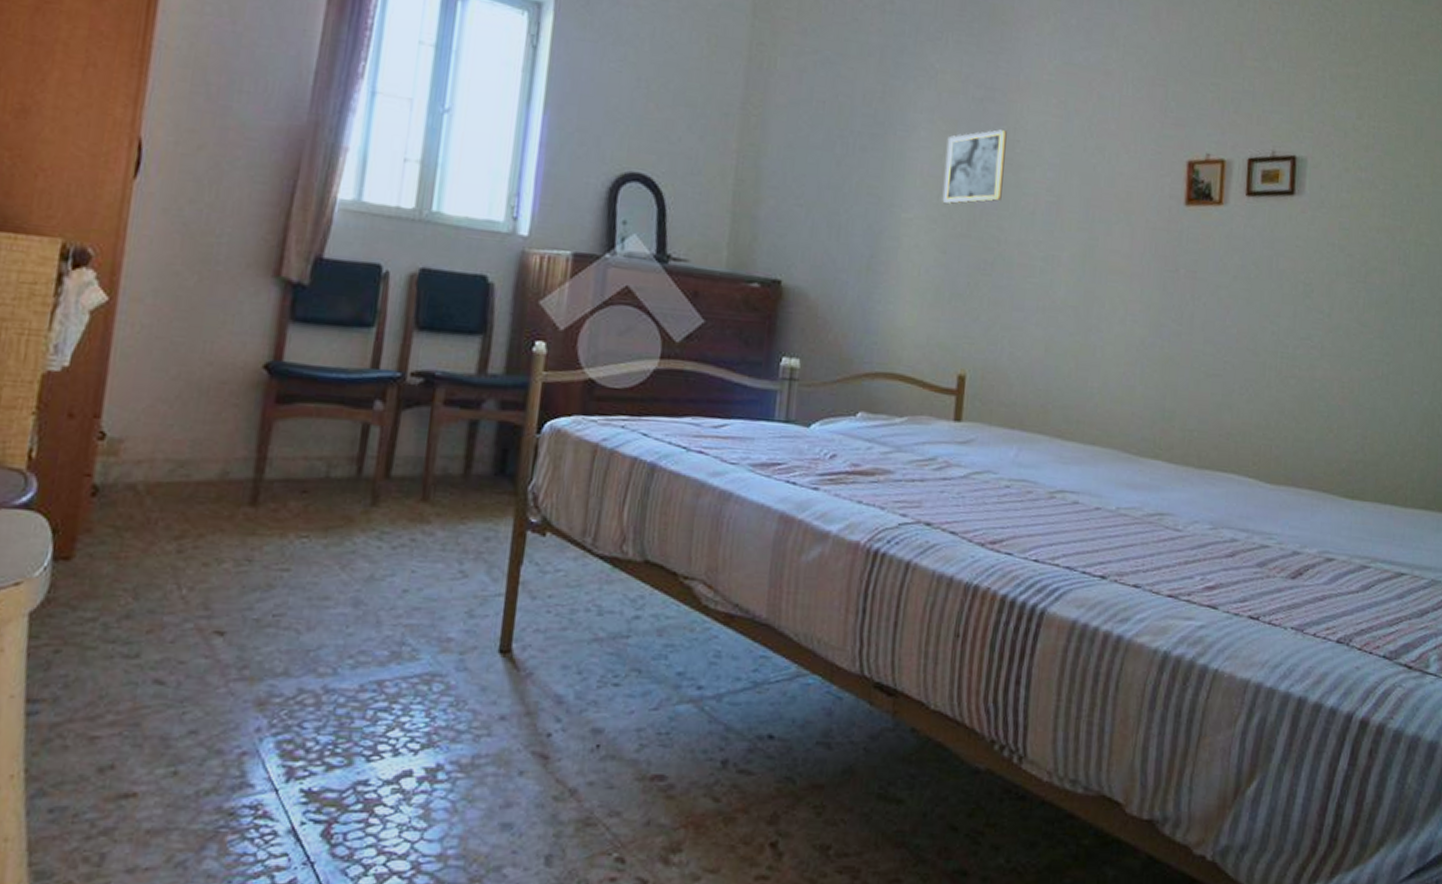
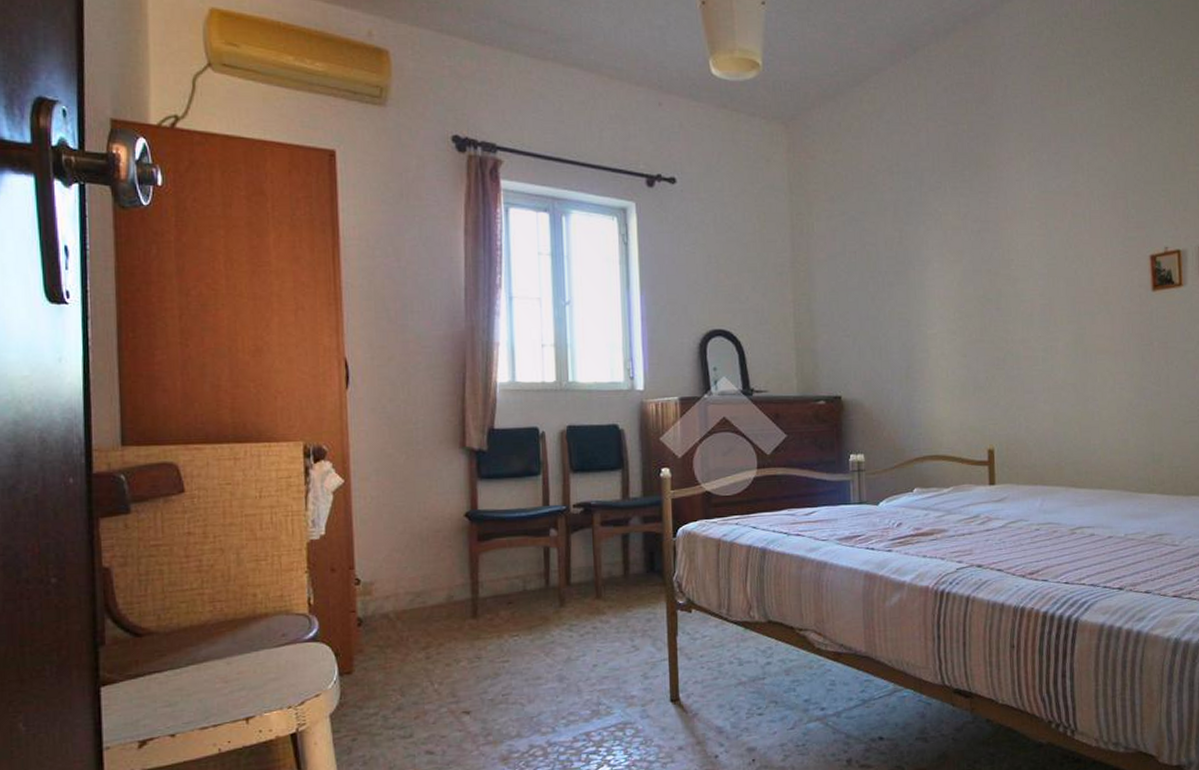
wall art: present [942,130,1007,204] -> none [956,253,1005,317]

